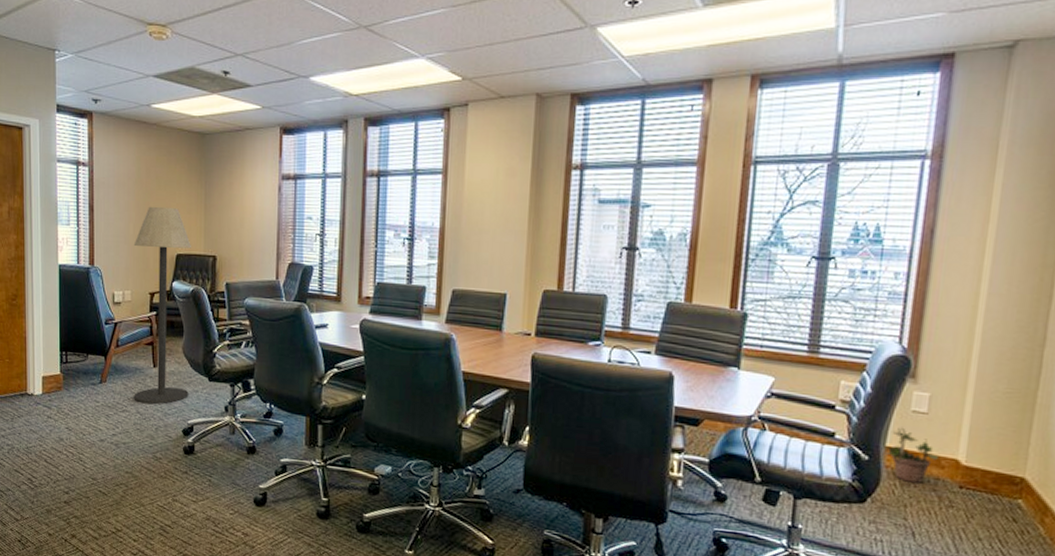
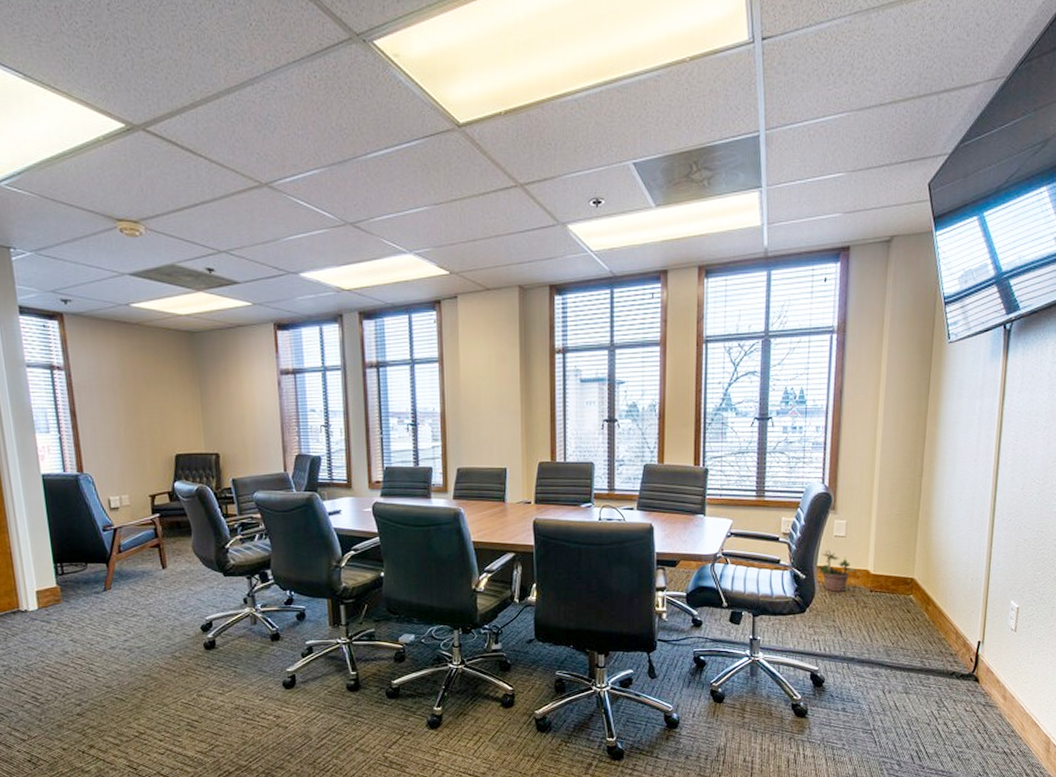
floor lamp: present [133,206,191,404] -> none [126,407,204,606]

